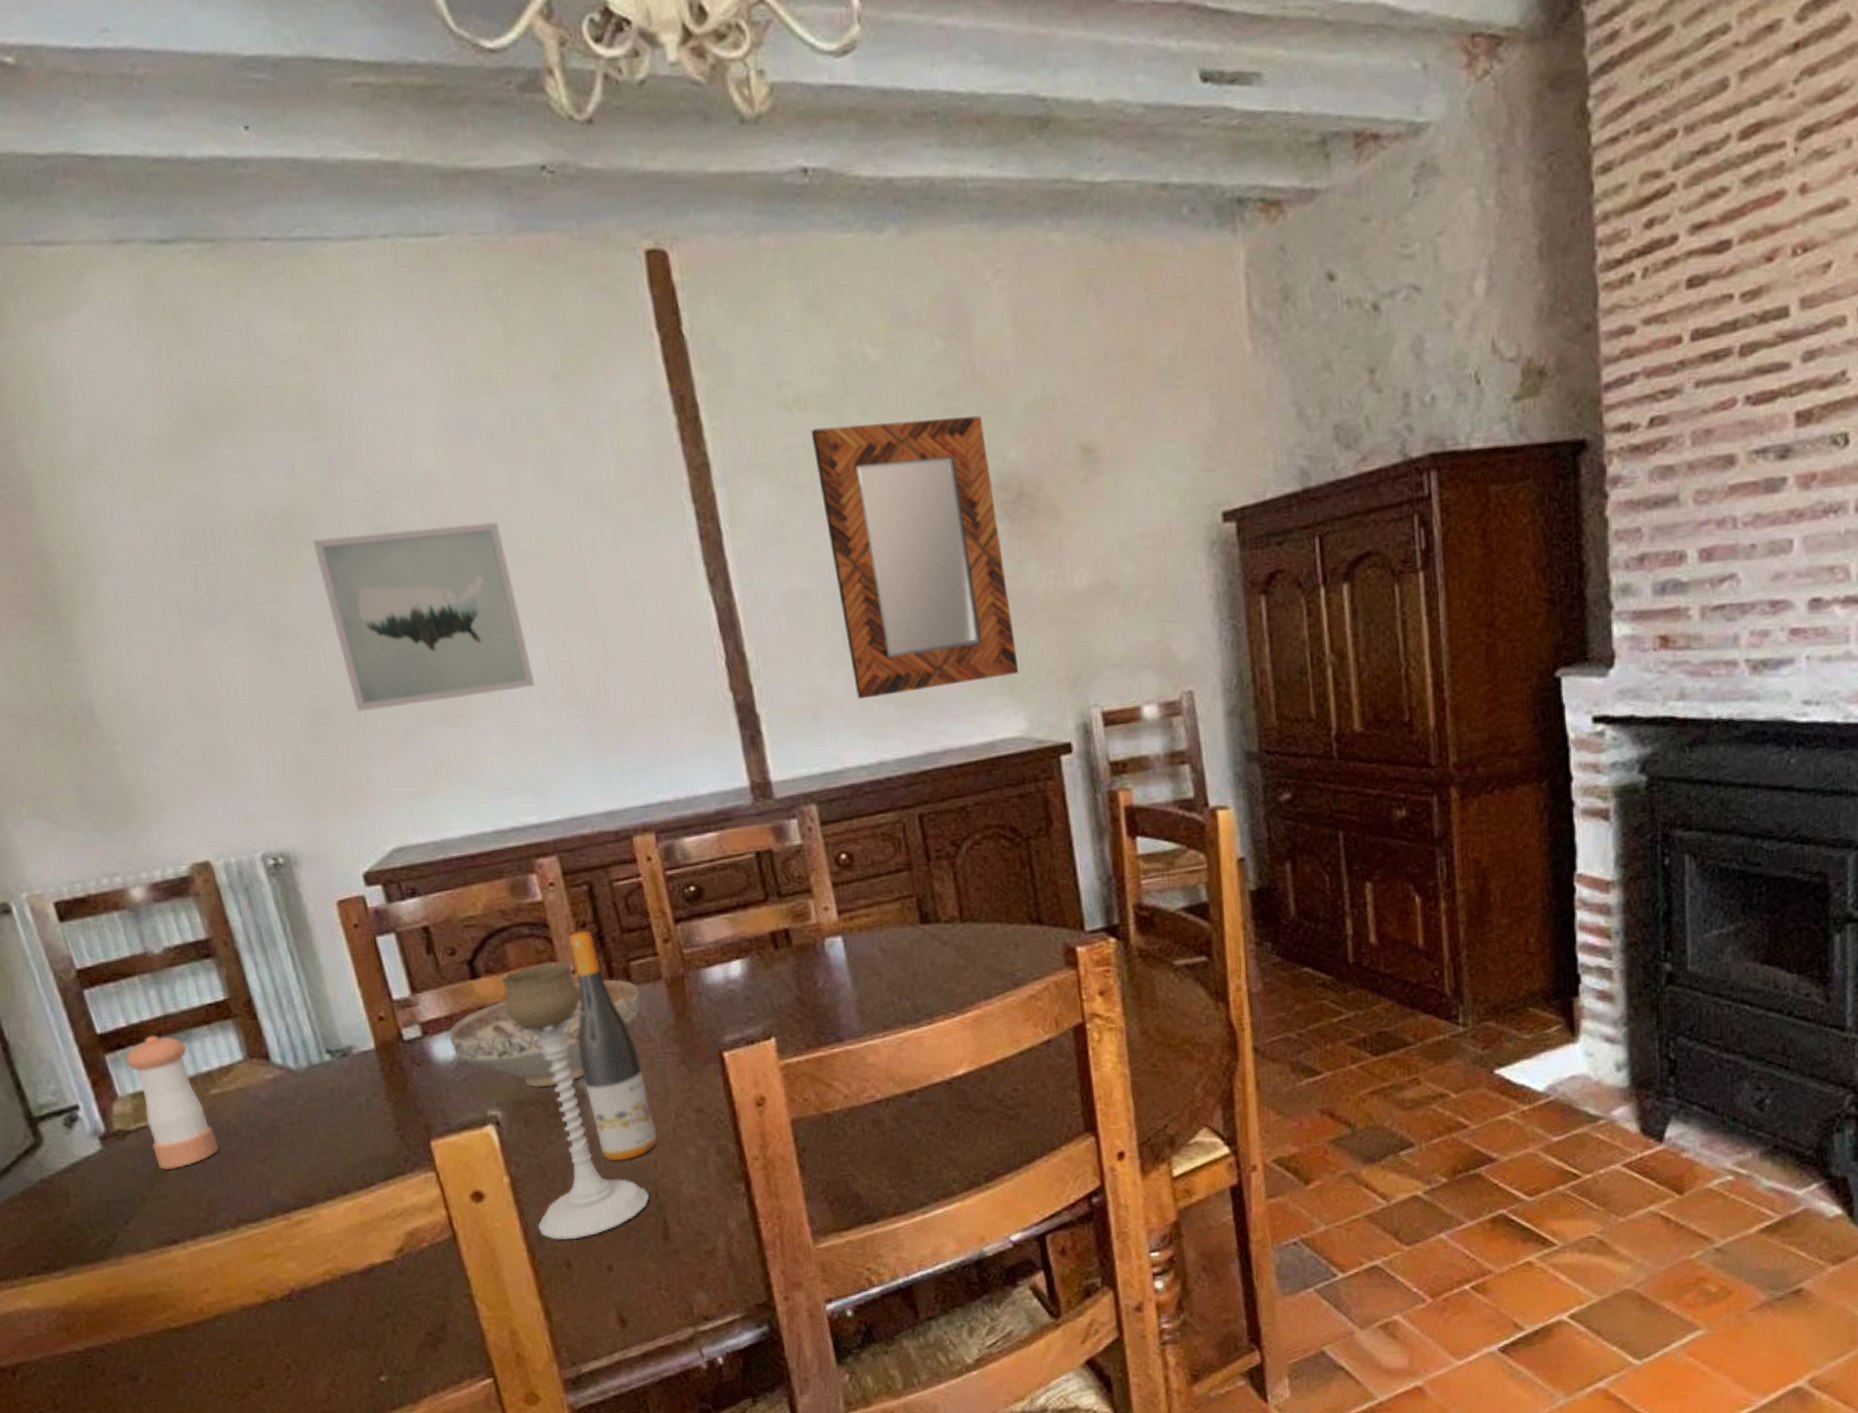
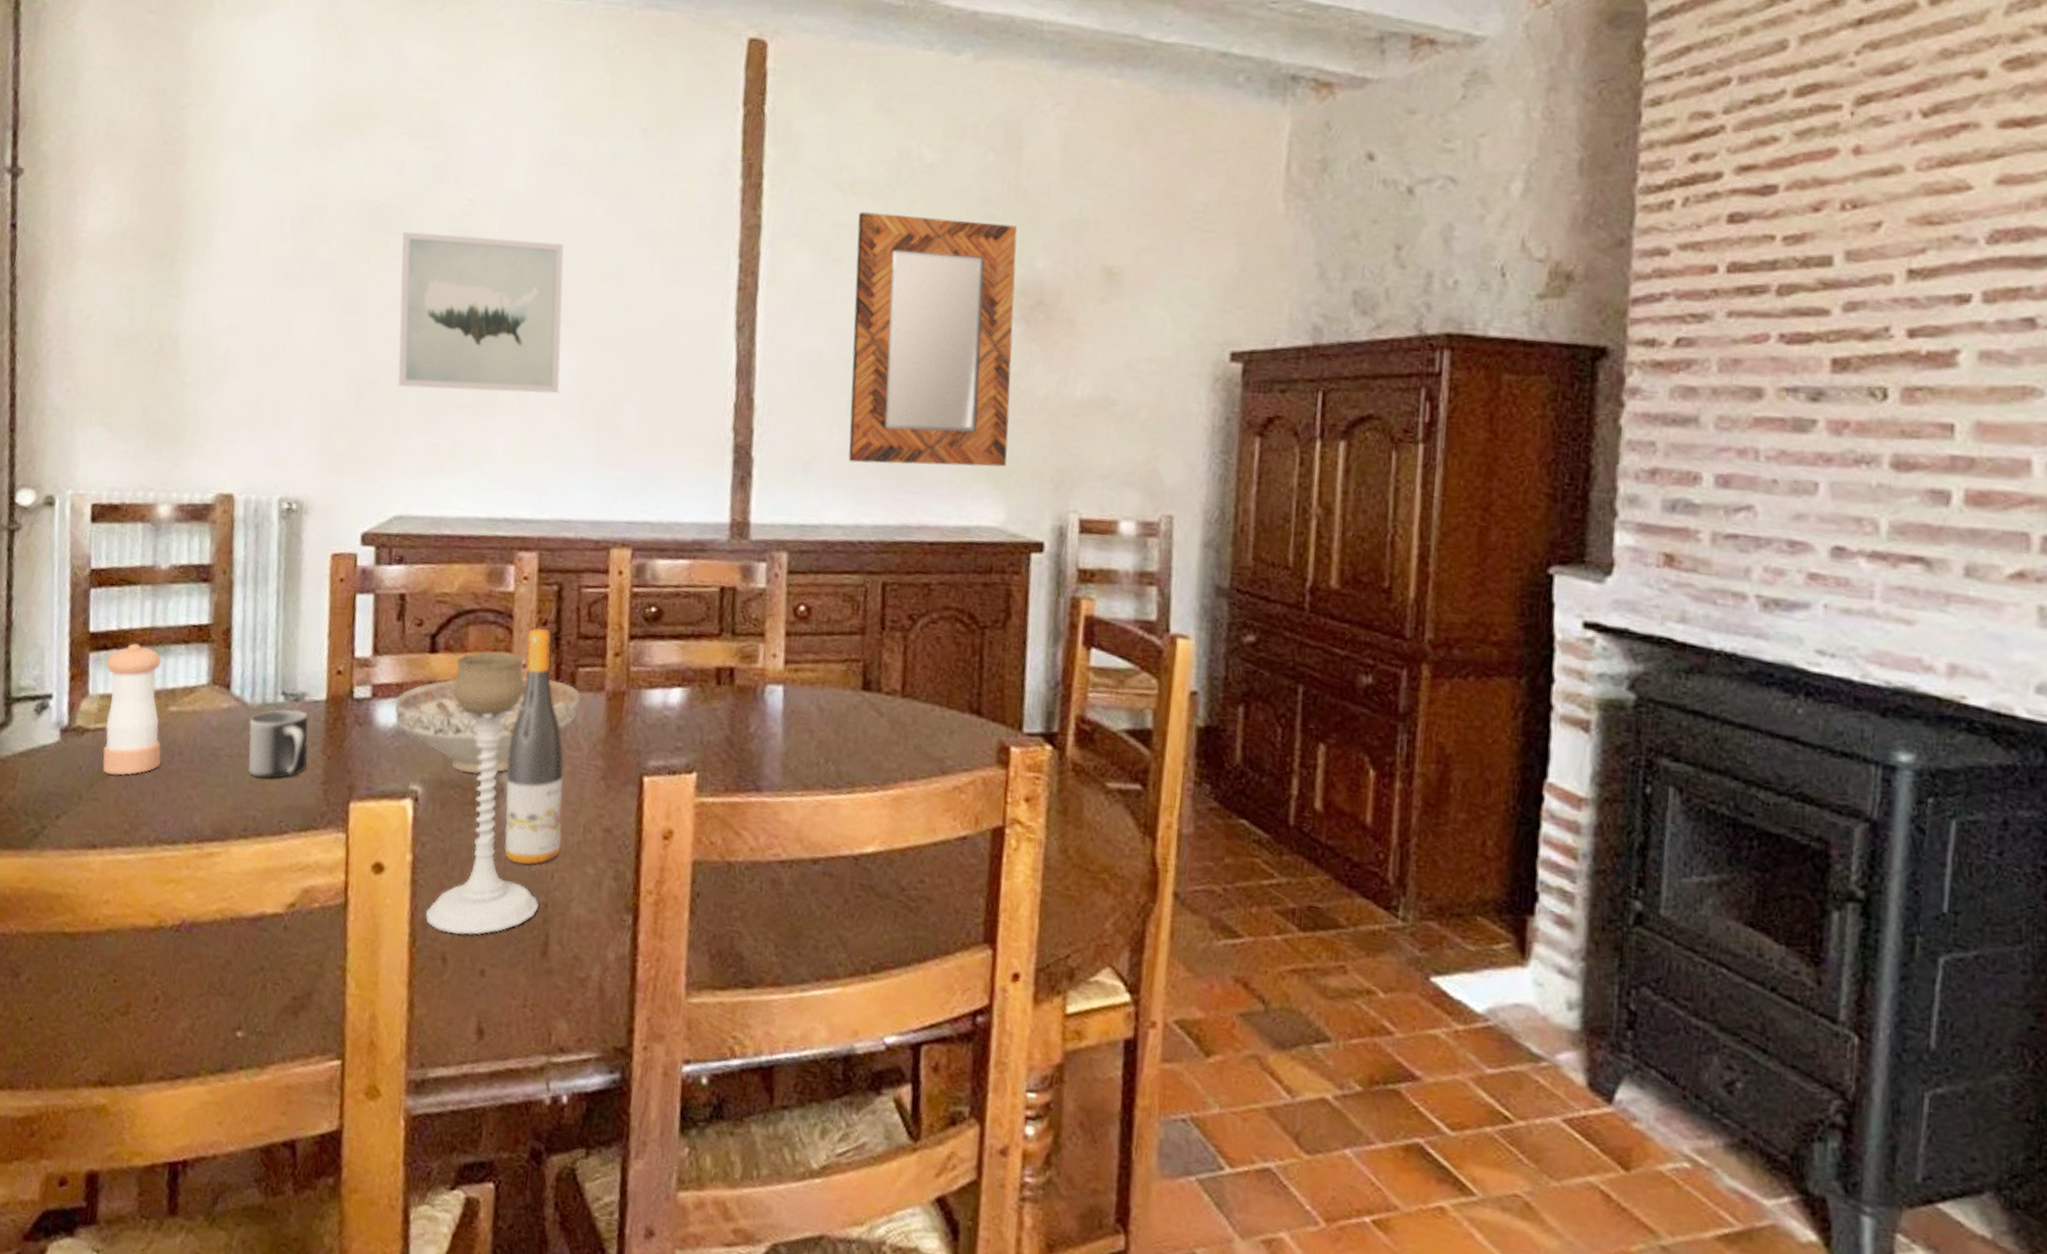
mug: none [300,1064,375,1139] -> present [248,709,309,780]

